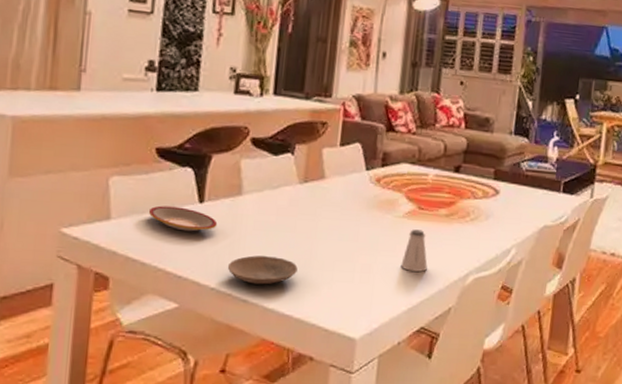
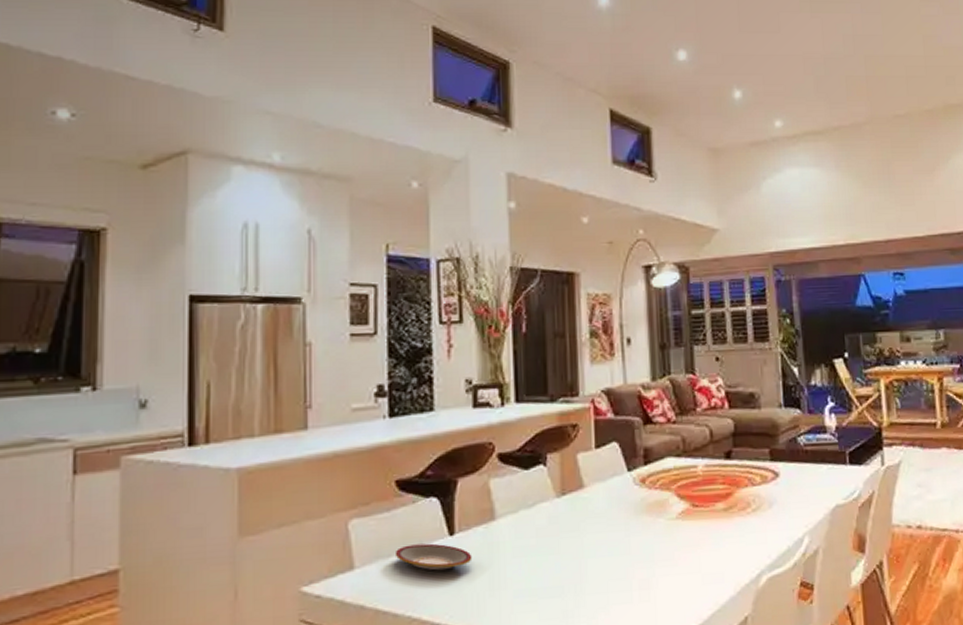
plate: present [227,255,298,285] -> none [489,585,568,622]
saltshaker: present [401,229,428,272] -> none [683,530,713,580]

